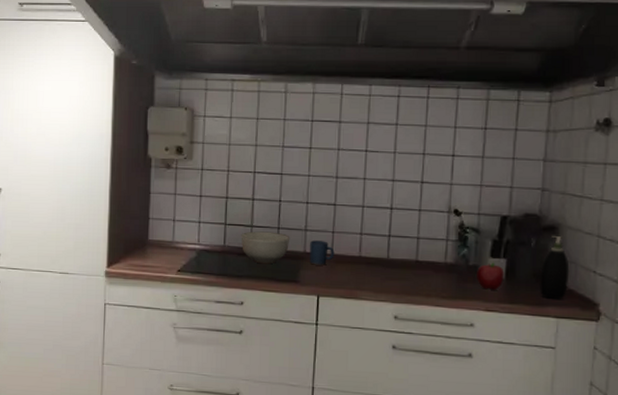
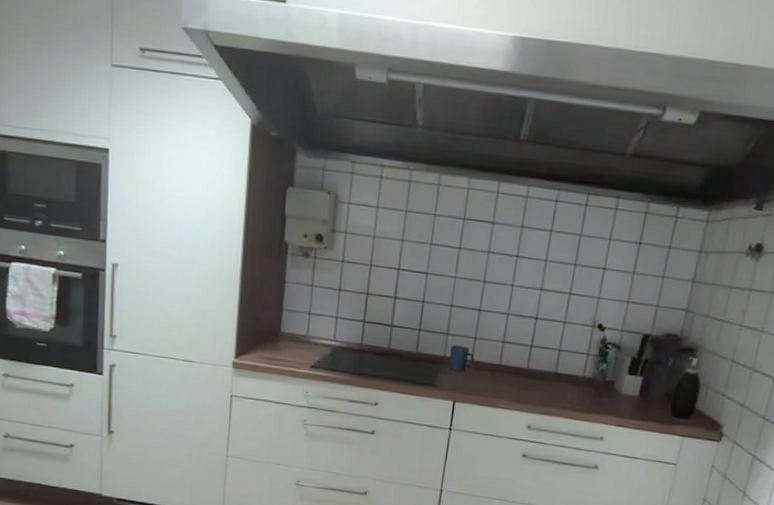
bowl: present [241,231,290,264] -> none [379,331,431,366]
fruit: present [477,262,504,291] -> none [612,379,639,407]

